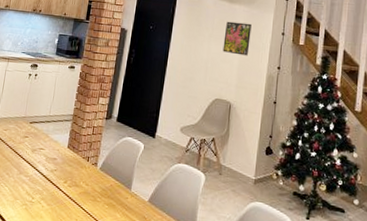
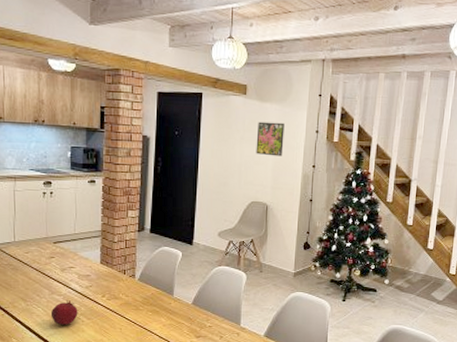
fruit: none [15,182,40,209] -> present [50,300,78,325]

